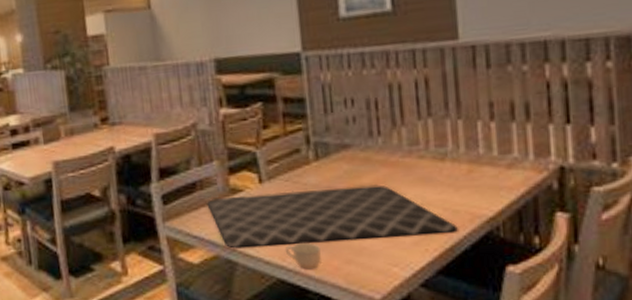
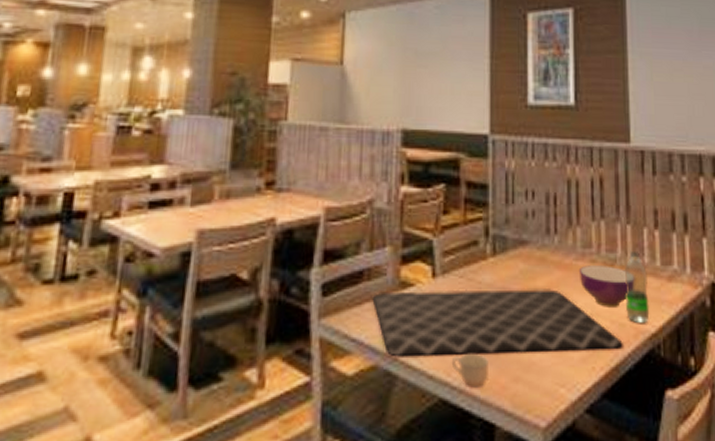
bowl: none [406,159,461,197] -> present [578,265,627,307]
bottle: none [456,144,487,209] -> present [624,252,650,323]

